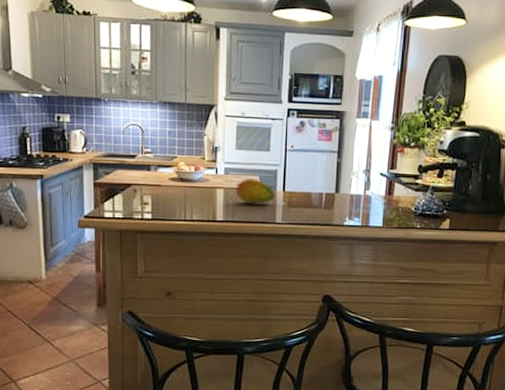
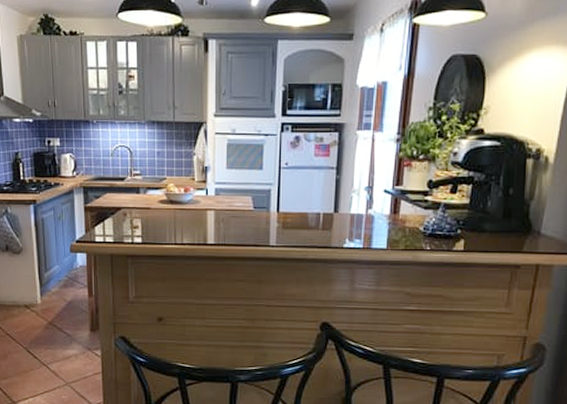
fruit: present [235,179,275,203] -> none [227,199,269,225]

